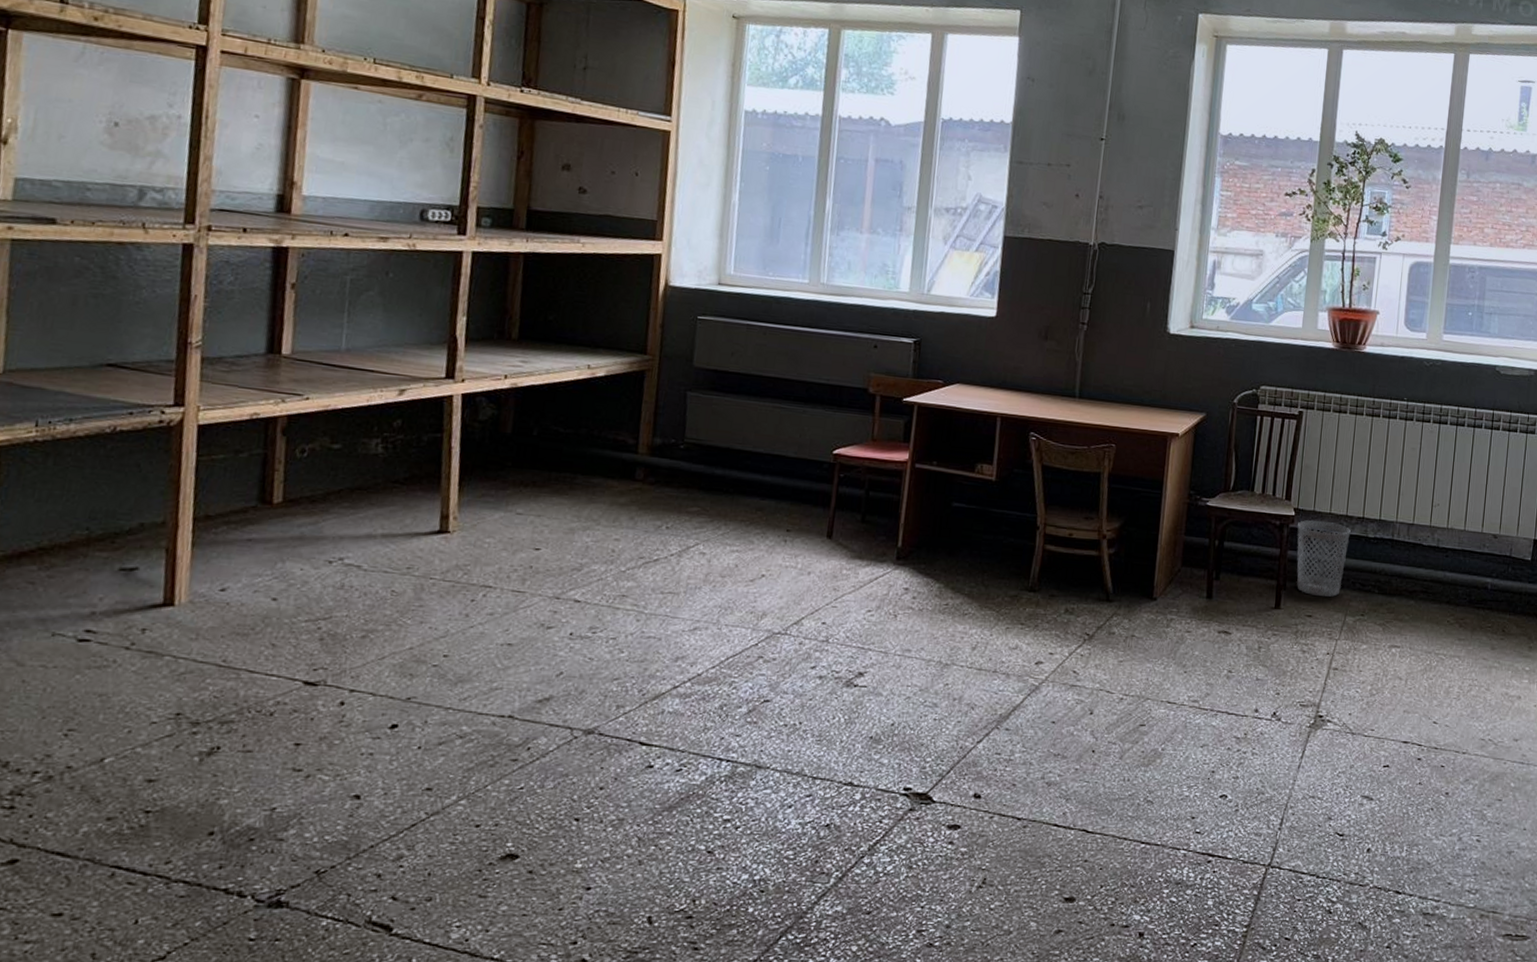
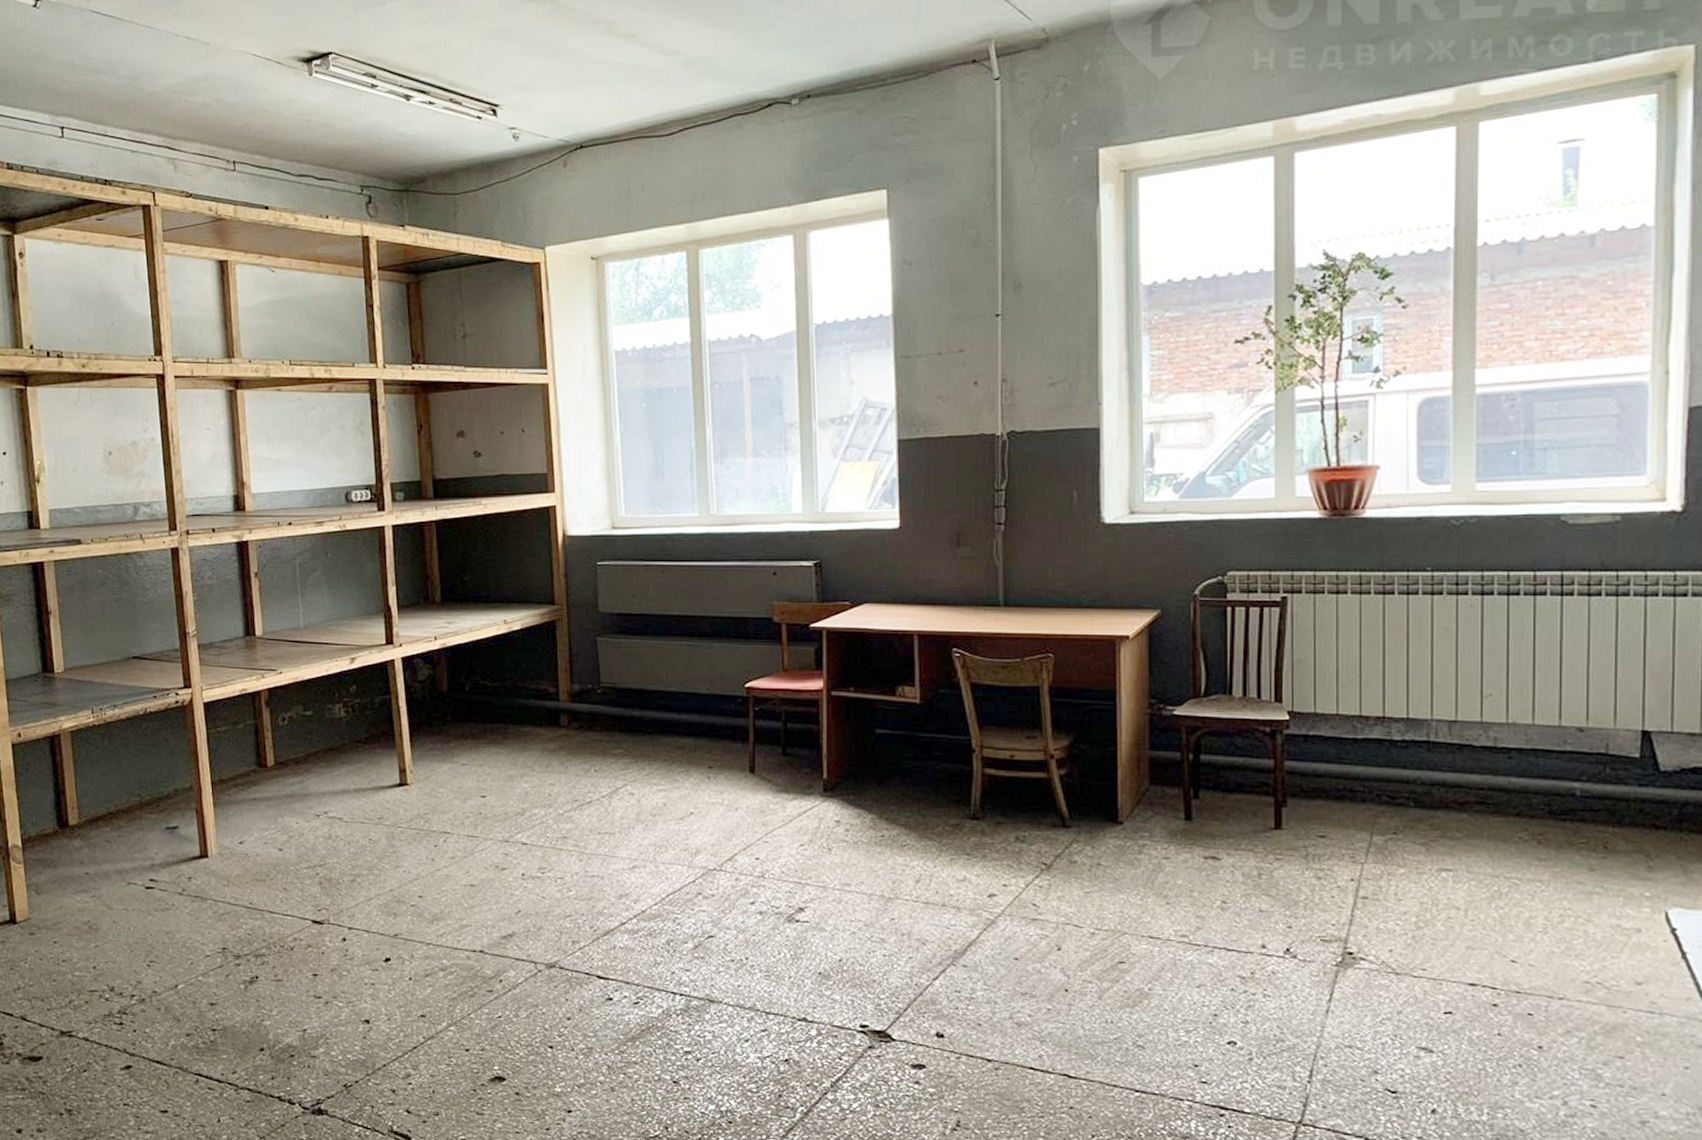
wastebasket: present [1297,520,1351,597] -> none [1295,723,1368,814]

